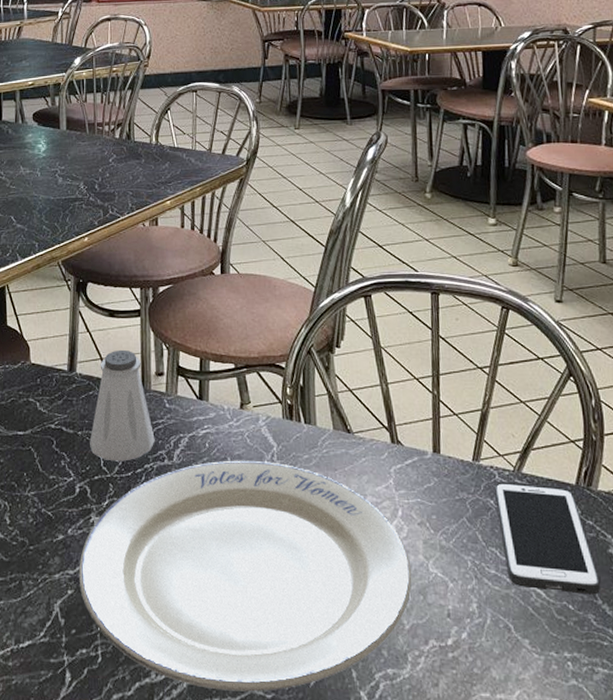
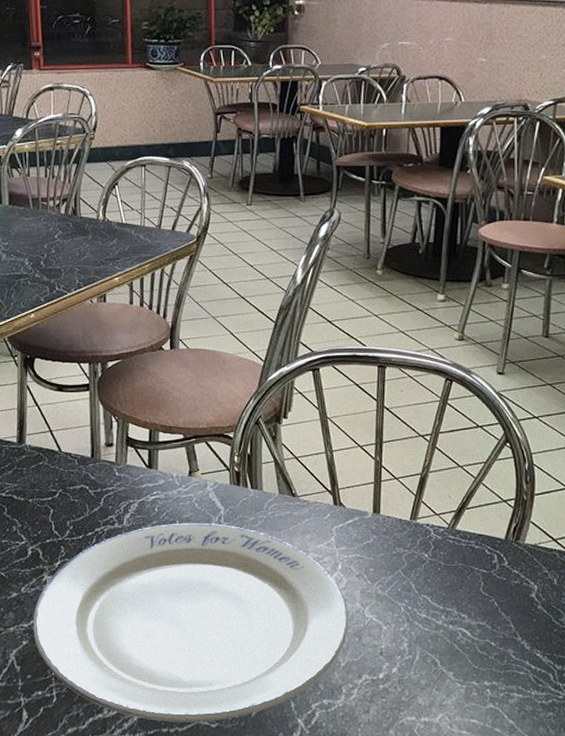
saltshaker: present [90,349,155,462] -> none [41,422,105,526]
cell phone: present [494,481,601,595] -> none [429,537,522,633]

